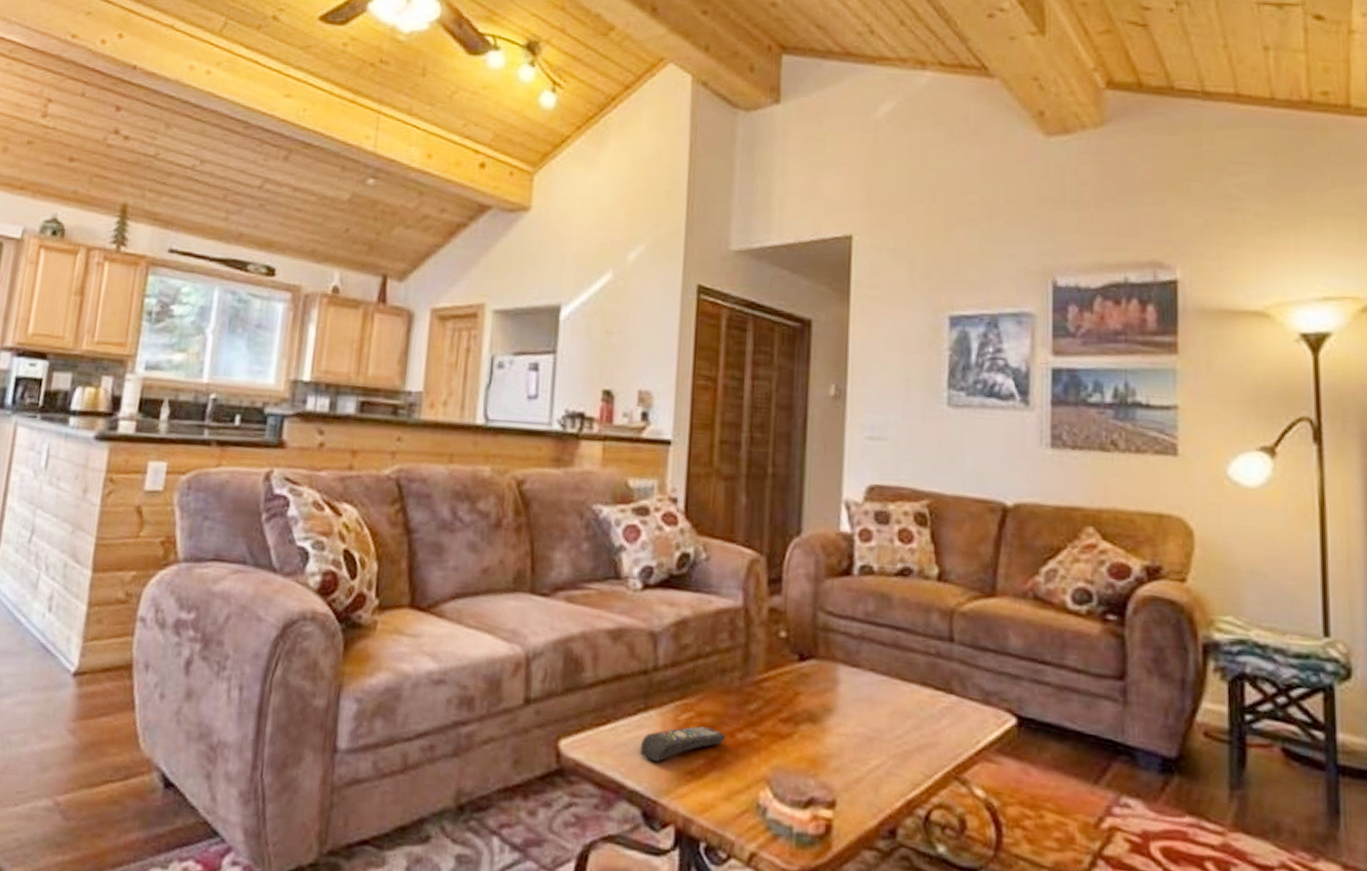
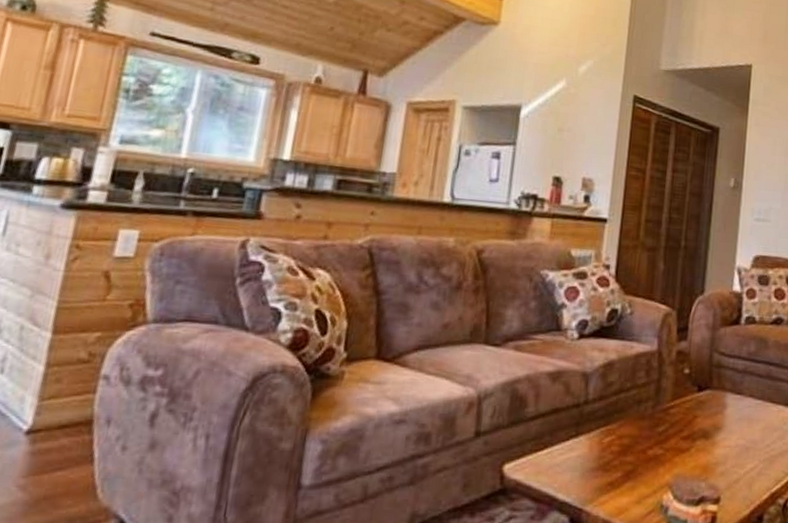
remote control: present [640,725,725,763] -> none [570,446,639,478]

